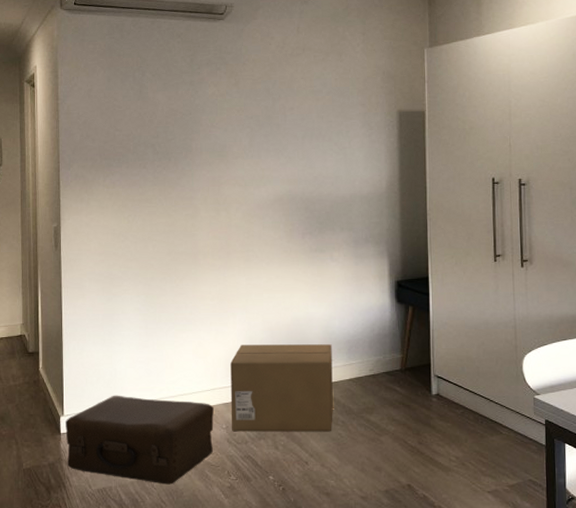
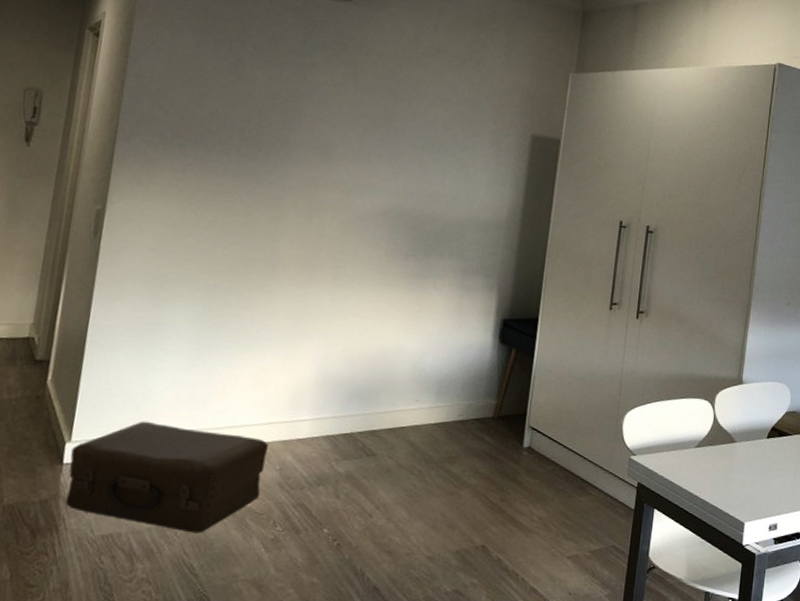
box: present [230,344,333,432] -> none [286,374,420,482]

